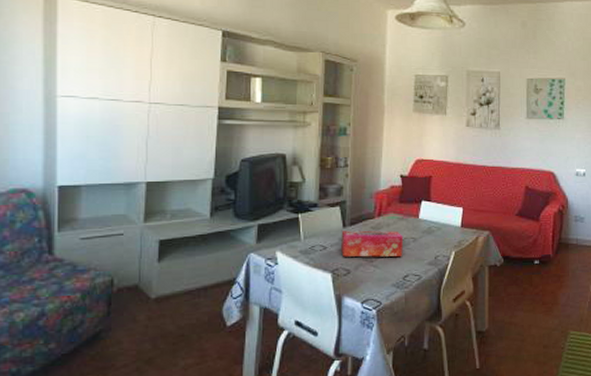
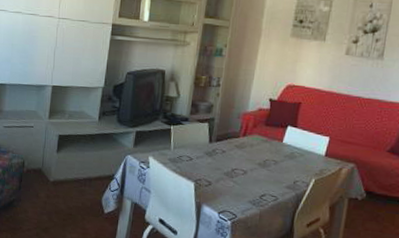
tissue box: present [341,230,404,257] -> none [205,145,266,176]

